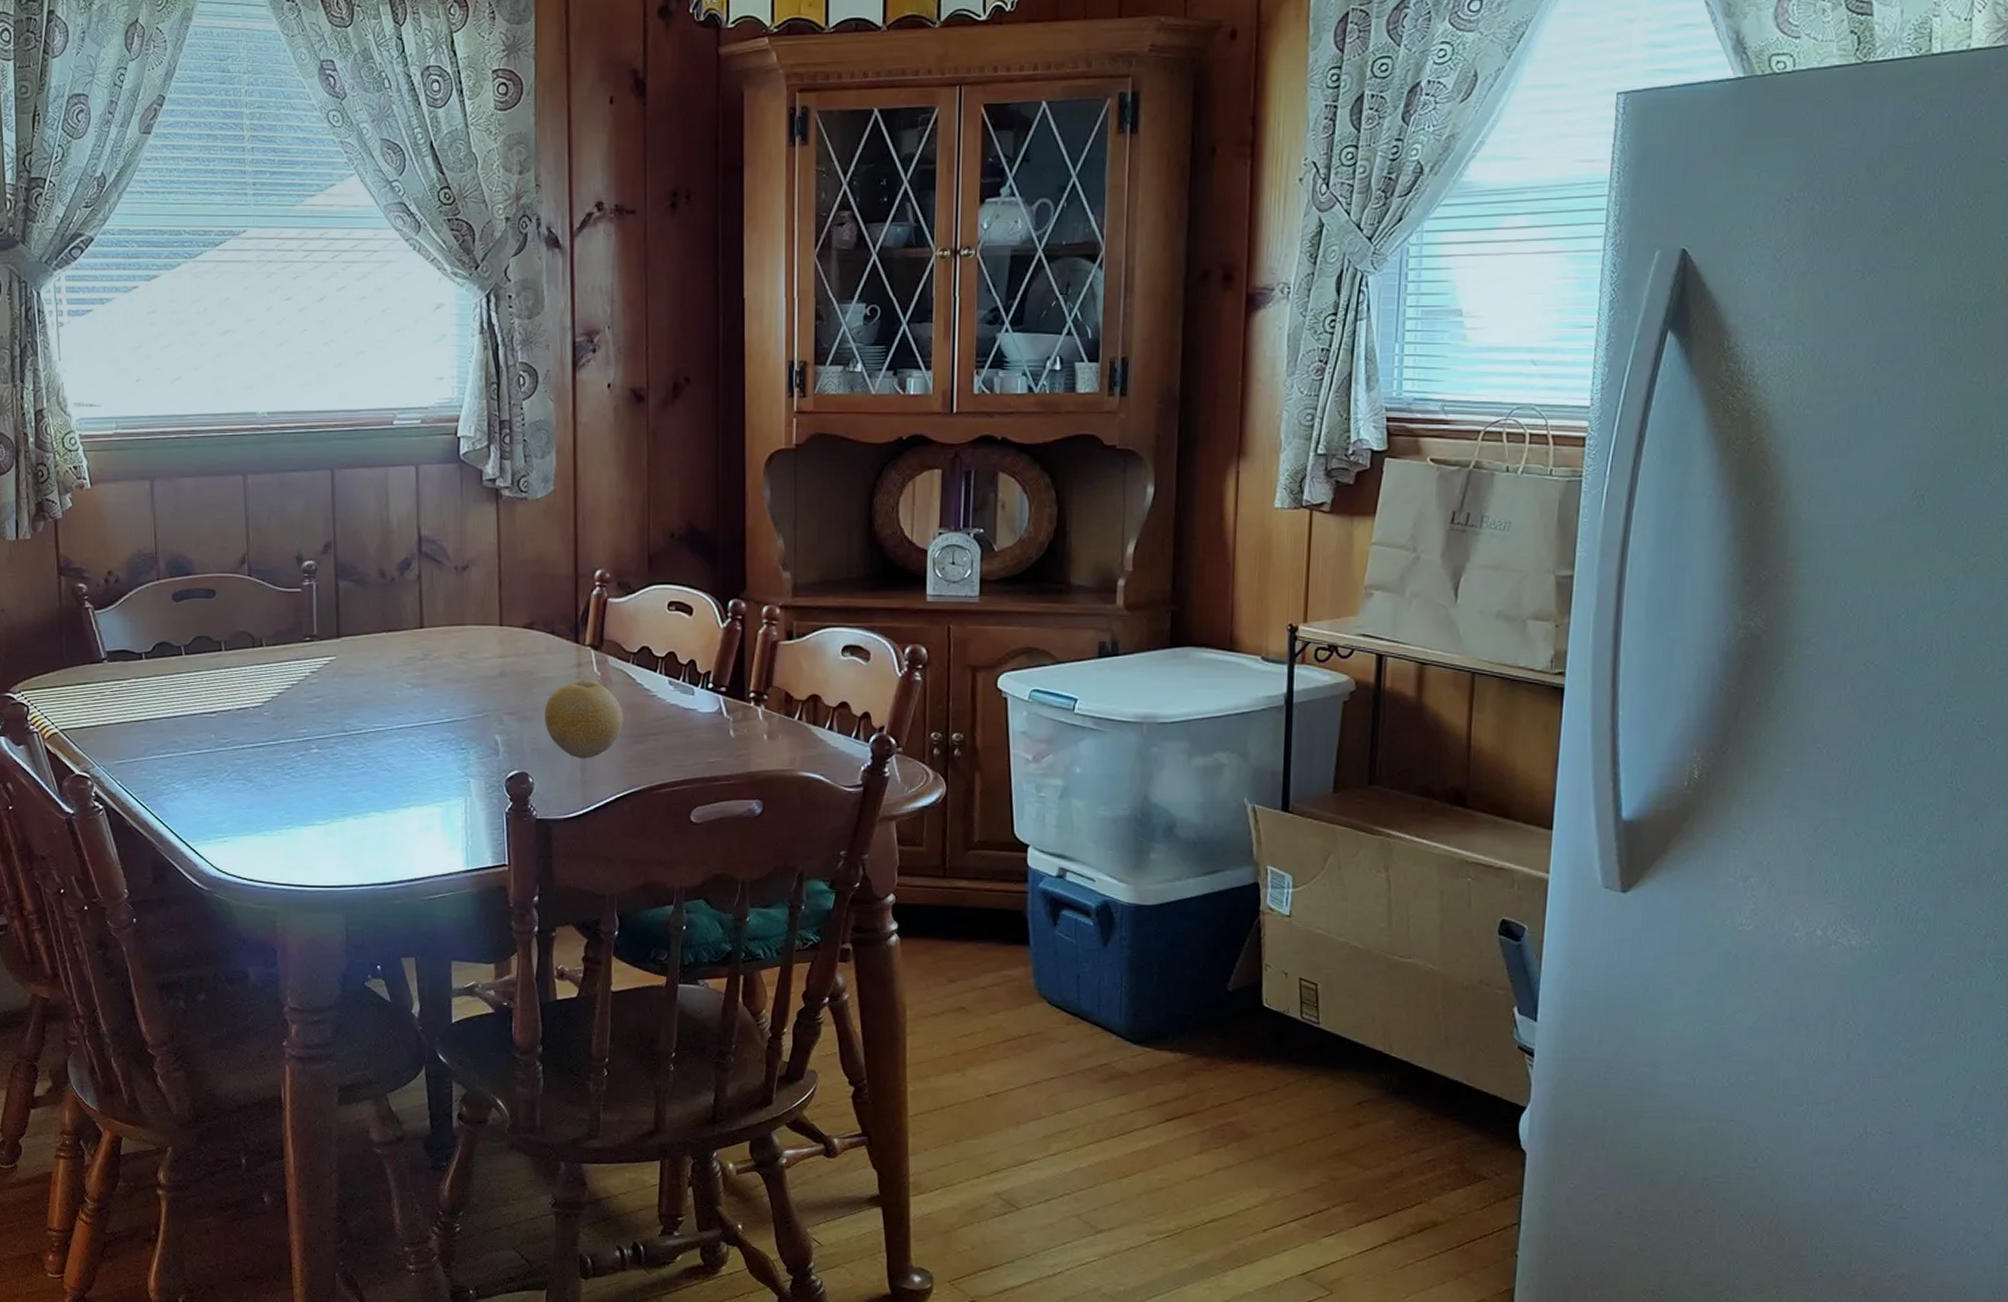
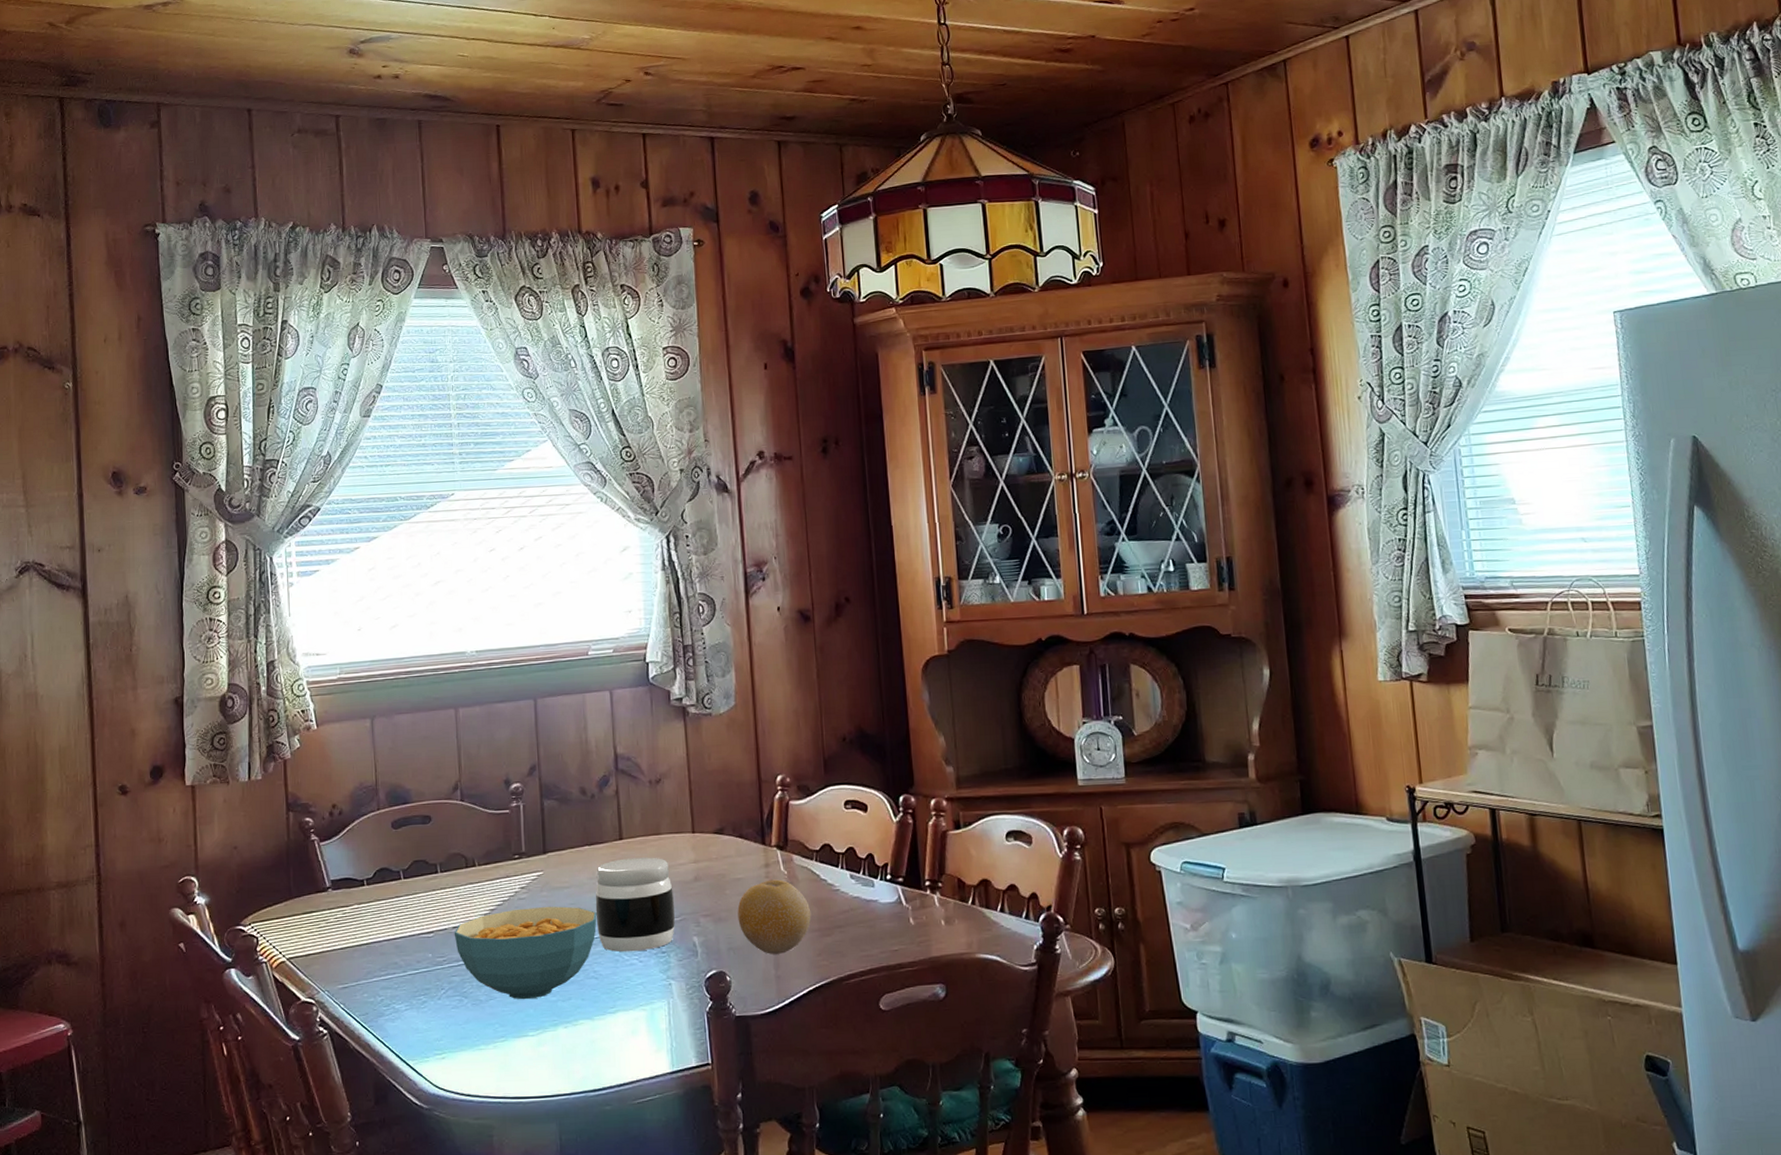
cereal bowl: none [238,693,393,788] -> present [454,906,597,1000]
jar: none [391,648,476,746] -> present [595,857,675,952]

